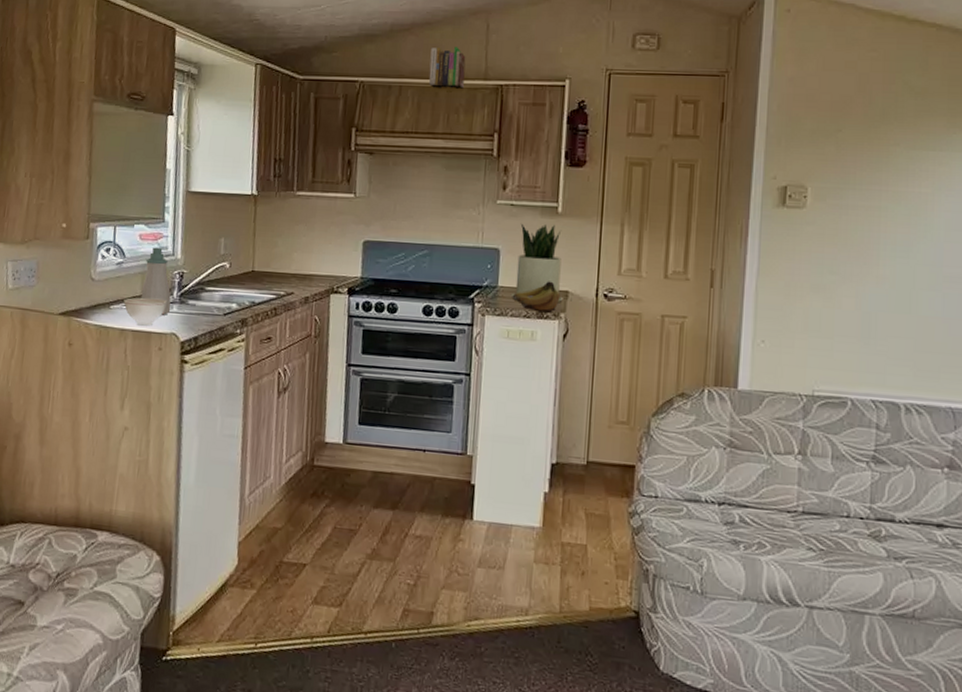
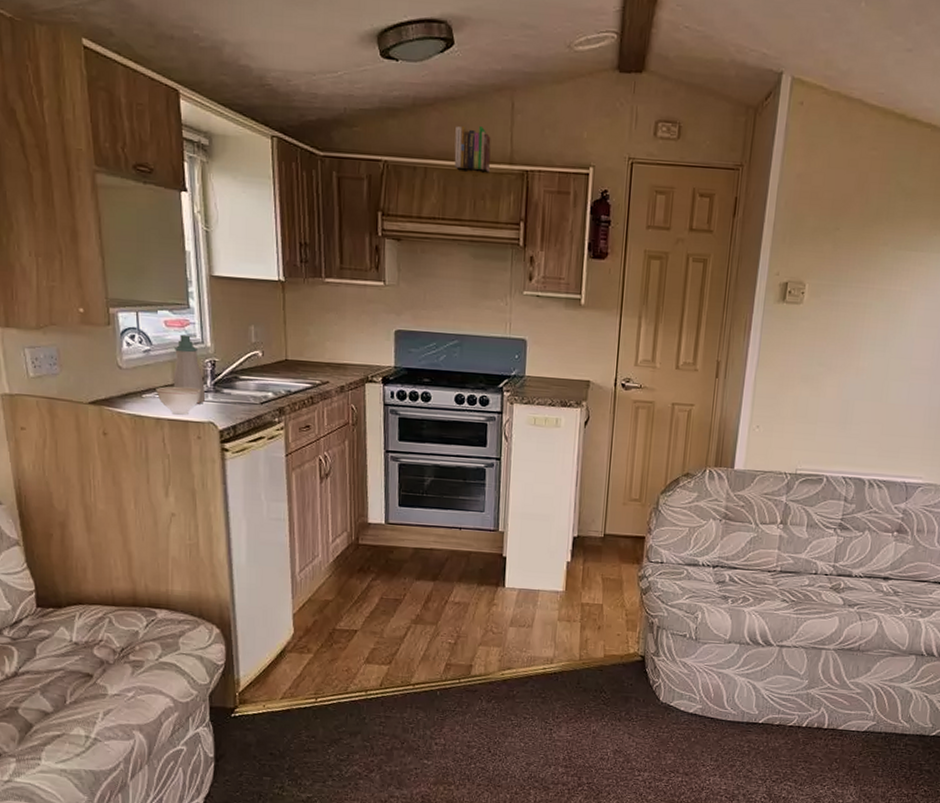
planter: present [510,223,563,304] -> none [537,314,585,392]
fruit: present [512,281,560,314] -> none [538,371,583,402]

